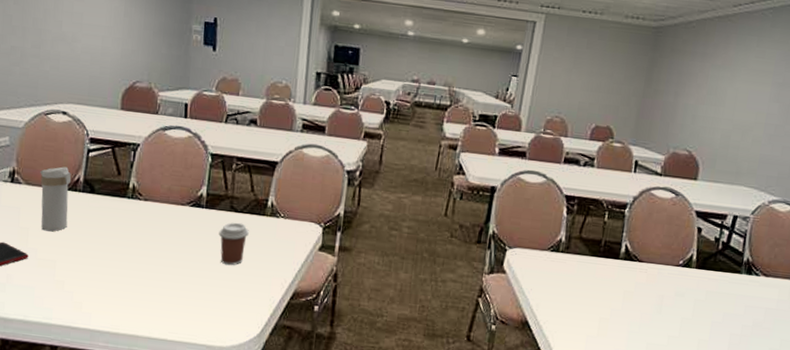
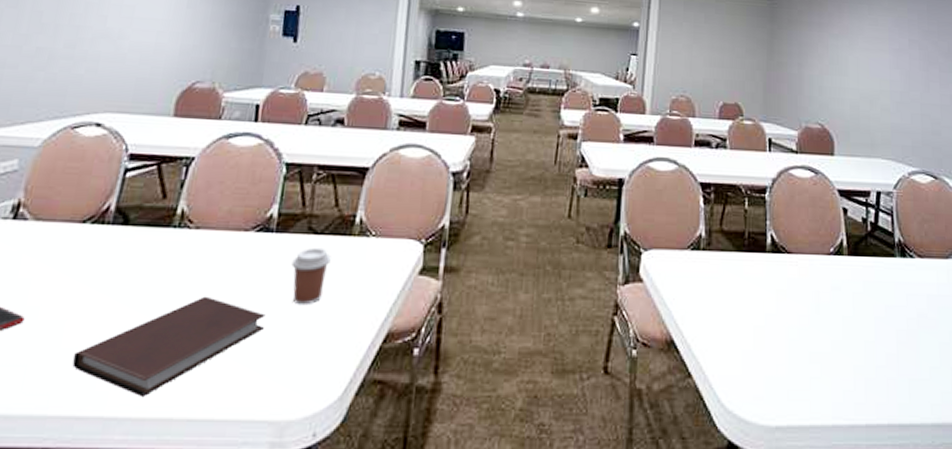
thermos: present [40,166,72,232] -> none [48,193,99,282]
notebook: none [65,252,201,319] -> present [72,296,266,396]

